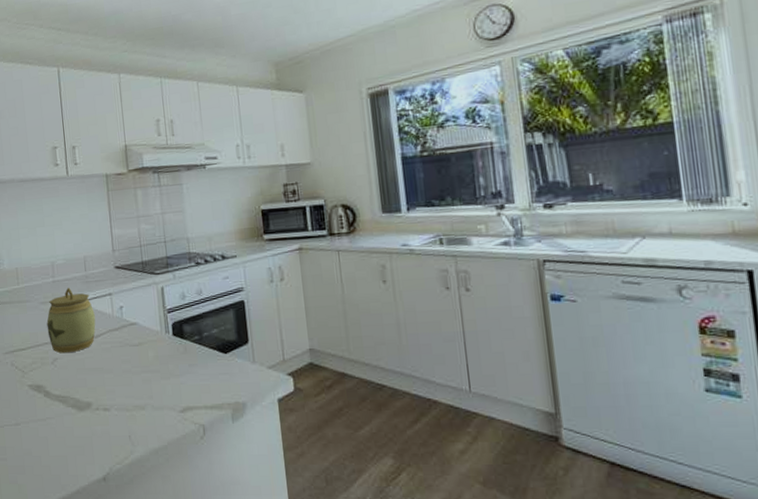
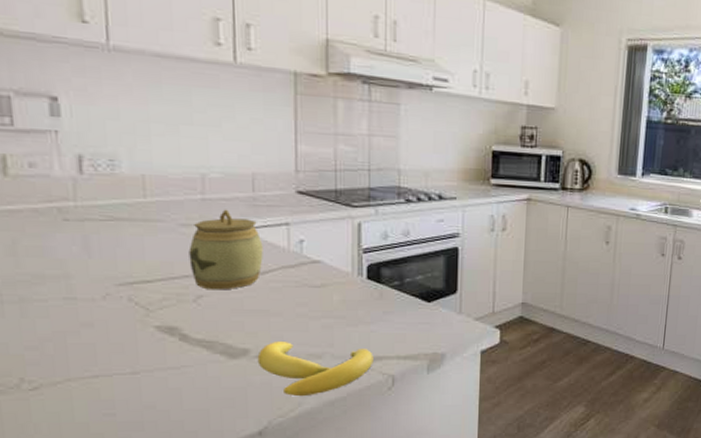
banana: none [97,395,186,445] -> present [257,342,373,397]

